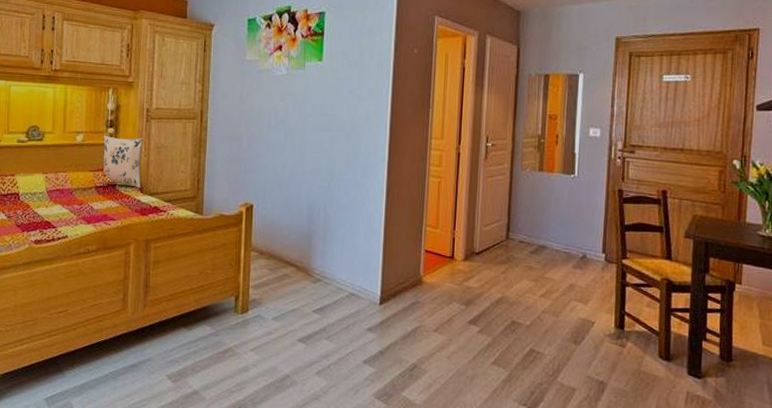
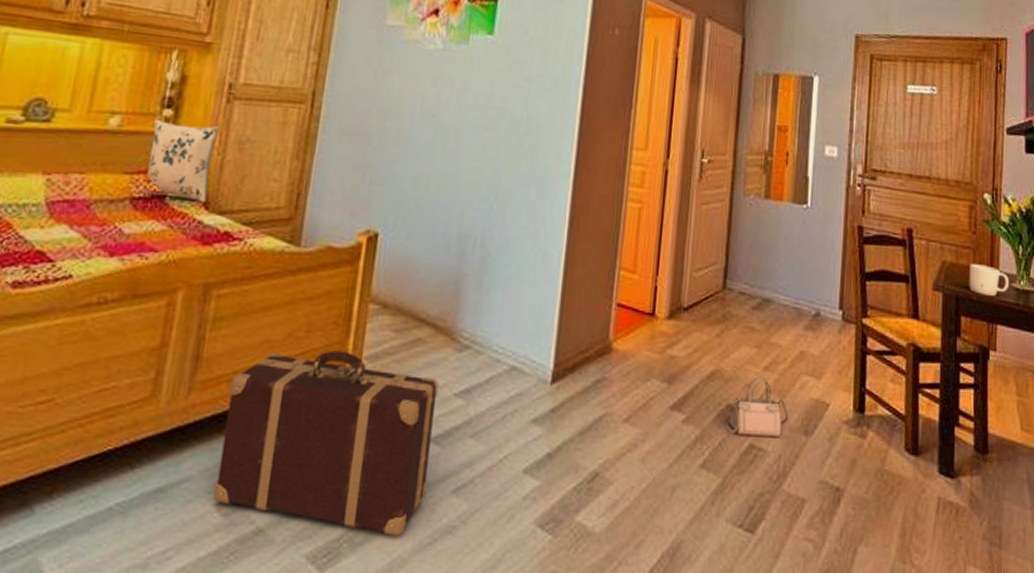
suitcase: none [165,282,302,399] -> present [213,350,439,536]
handbag: none [511,301,561,346] -> present [725,375,789,438]
mug: none [717,217,756,243] -> present [969,264,1010,297]

